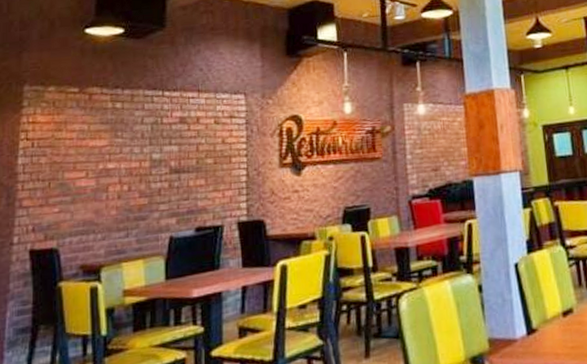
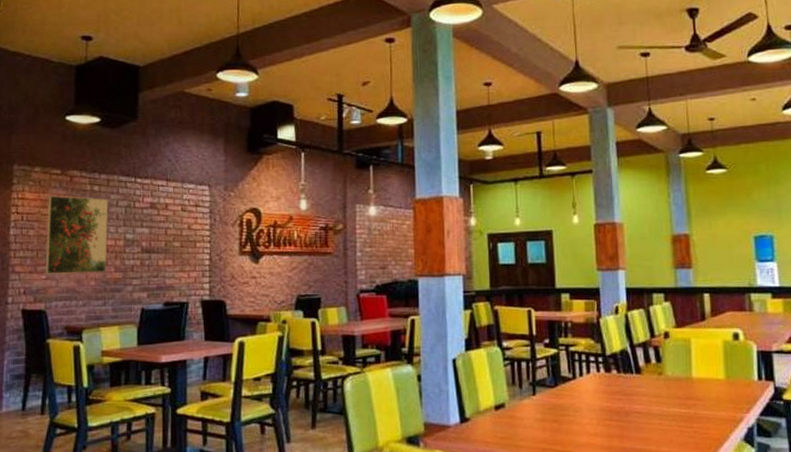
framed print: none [59,116,132,207] -> present [45,195,108,274]

